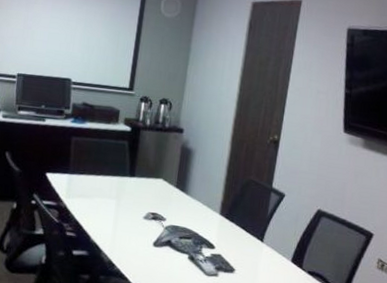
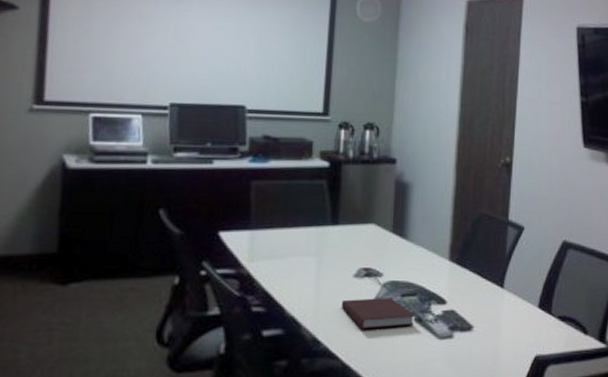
notebook: none [132,235,188,262] -> present [341,298,414,328]

